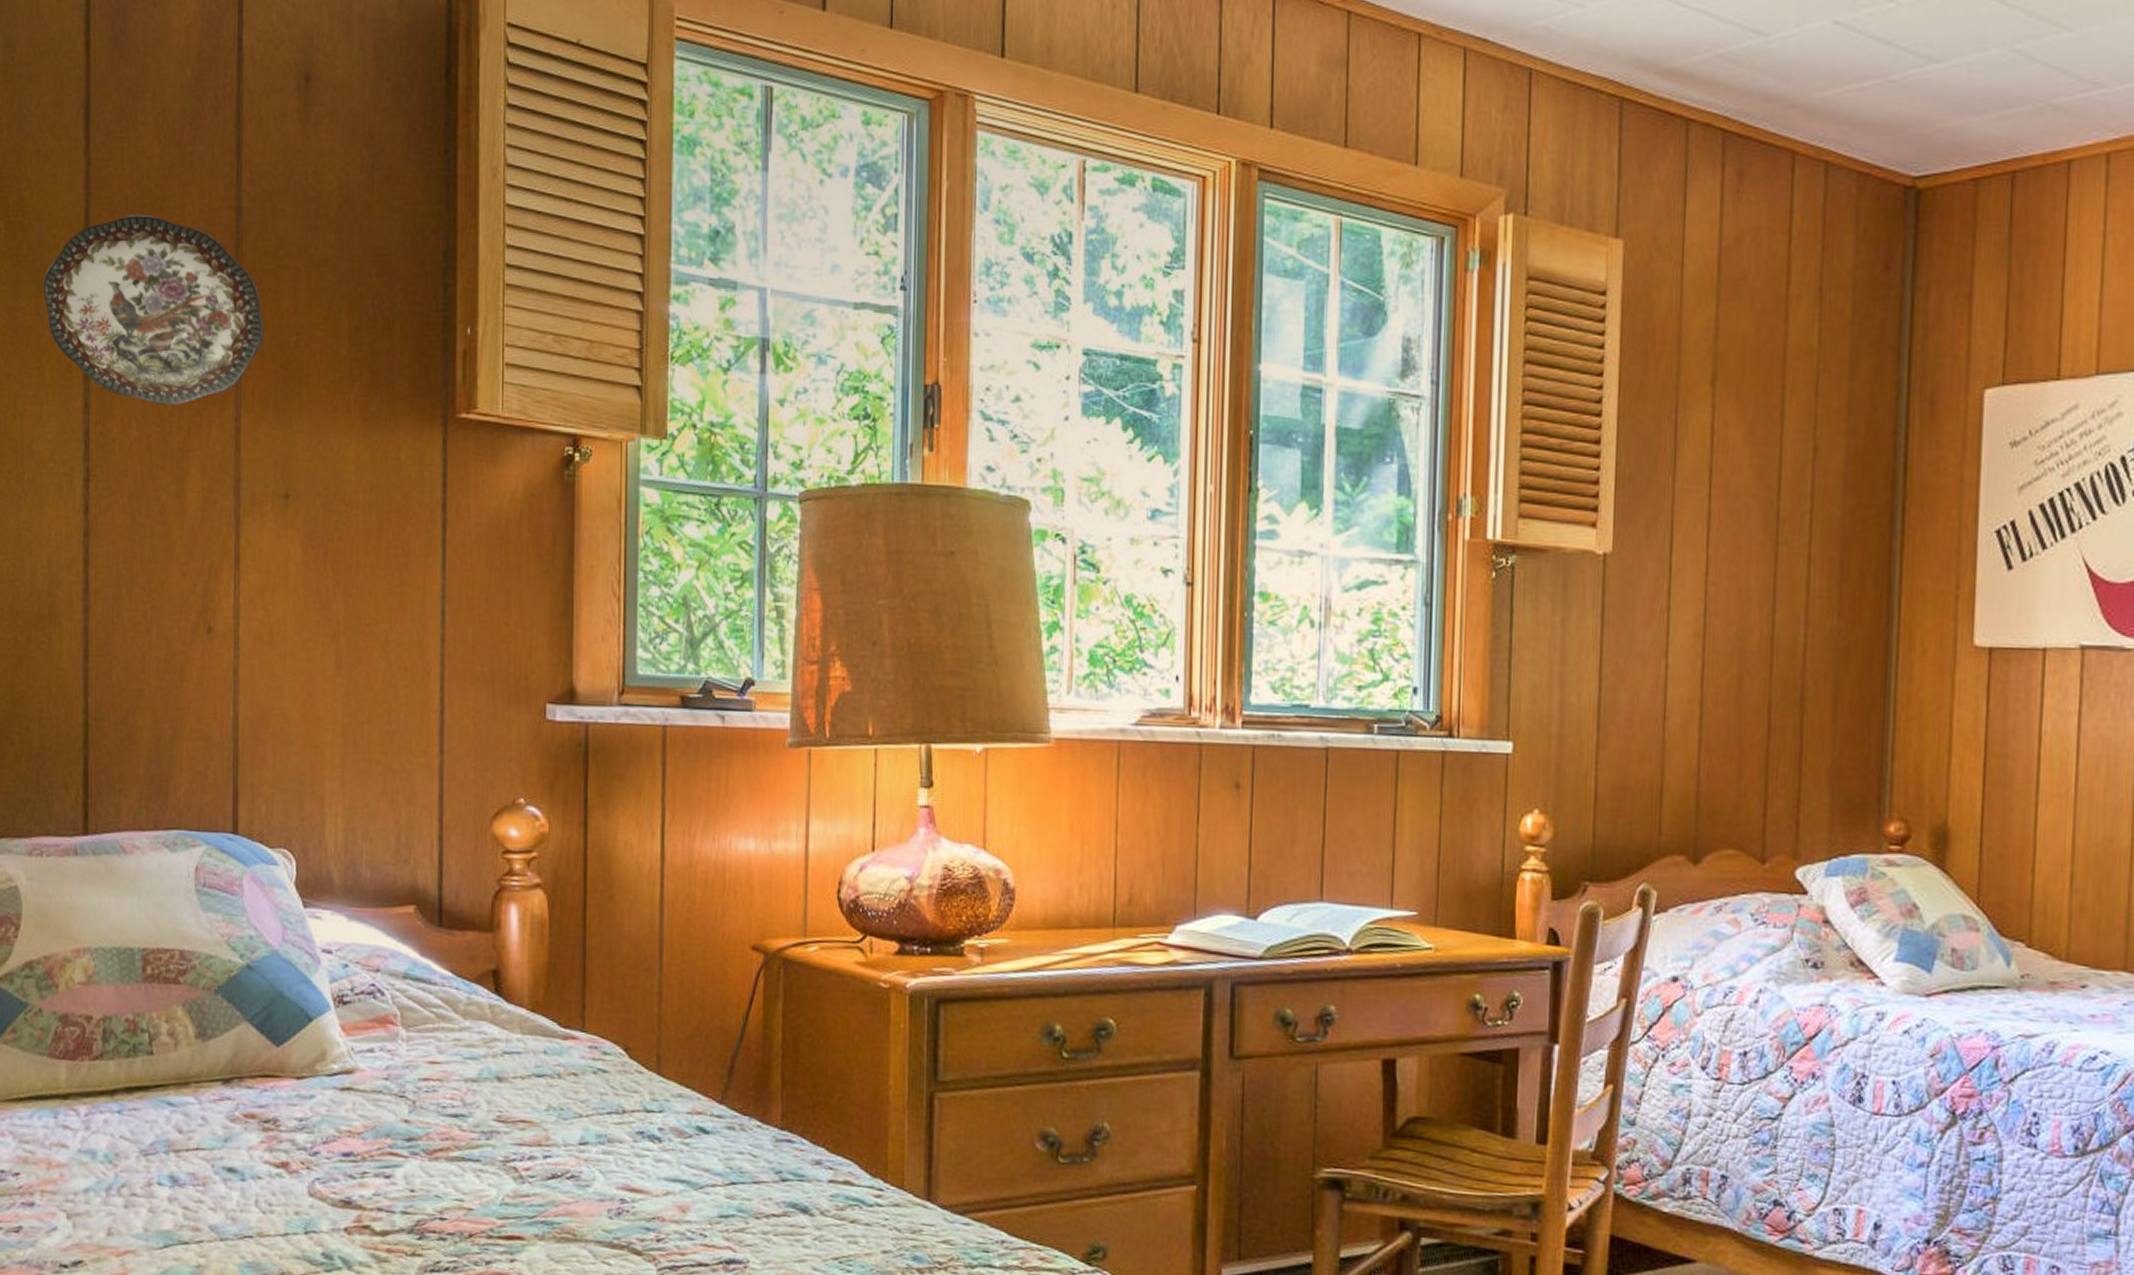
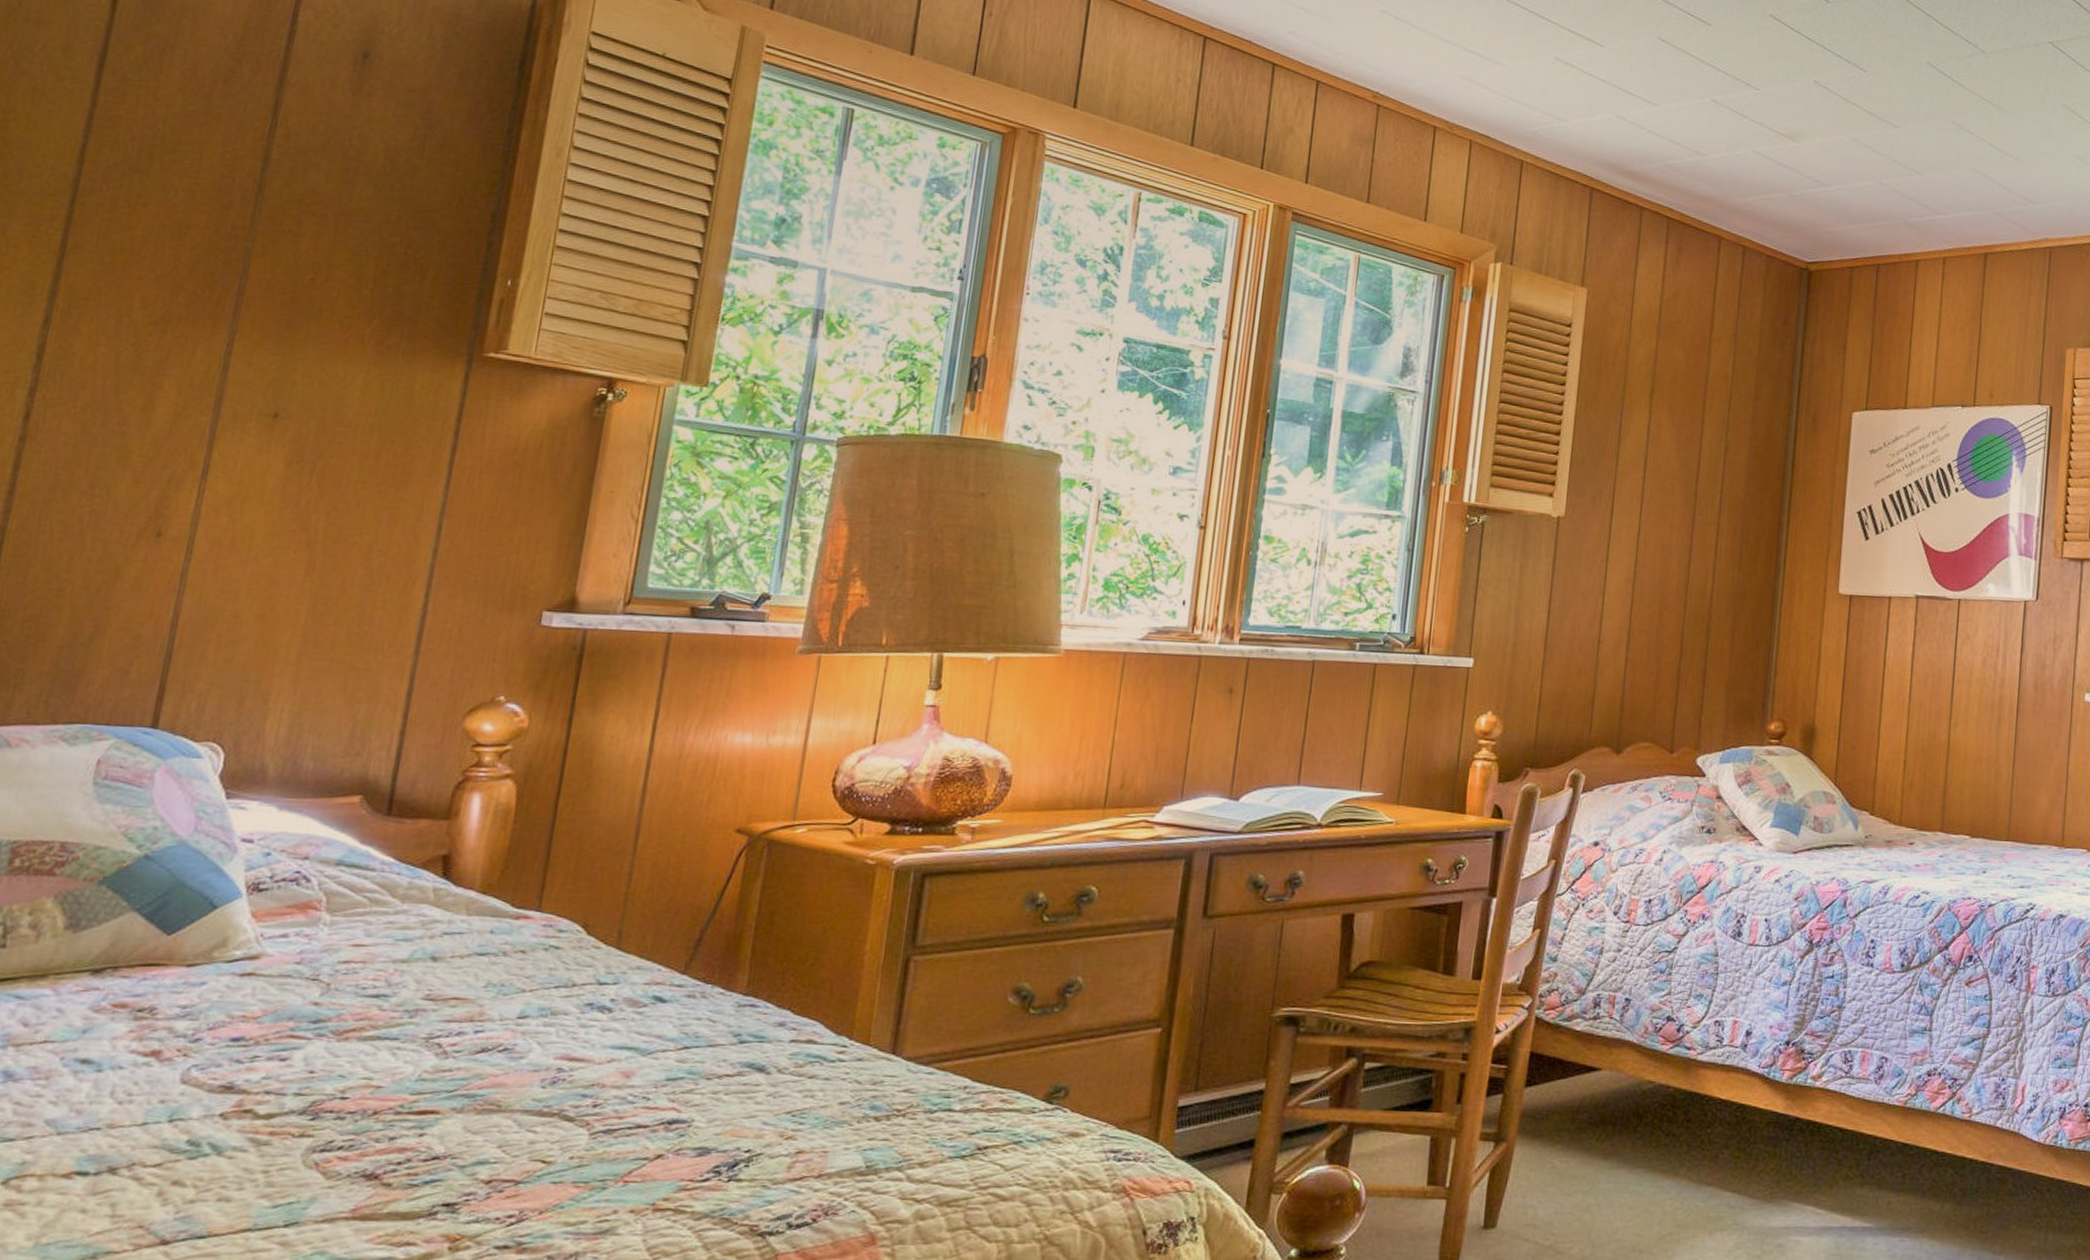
decorative plate: present [43,214,264,405] -> none [14,153,277,327]

